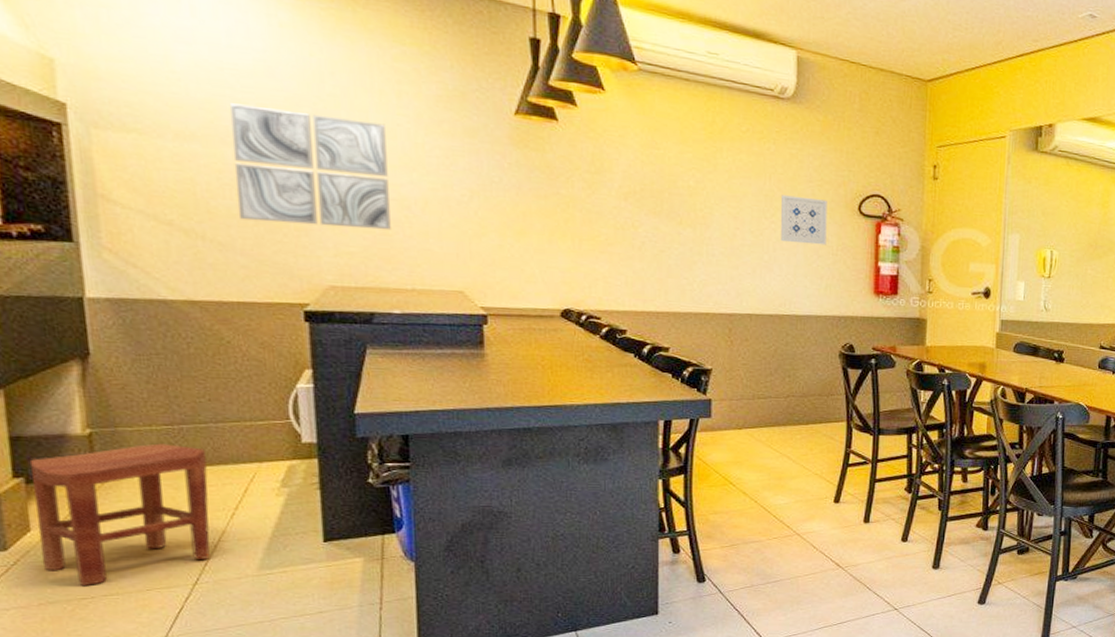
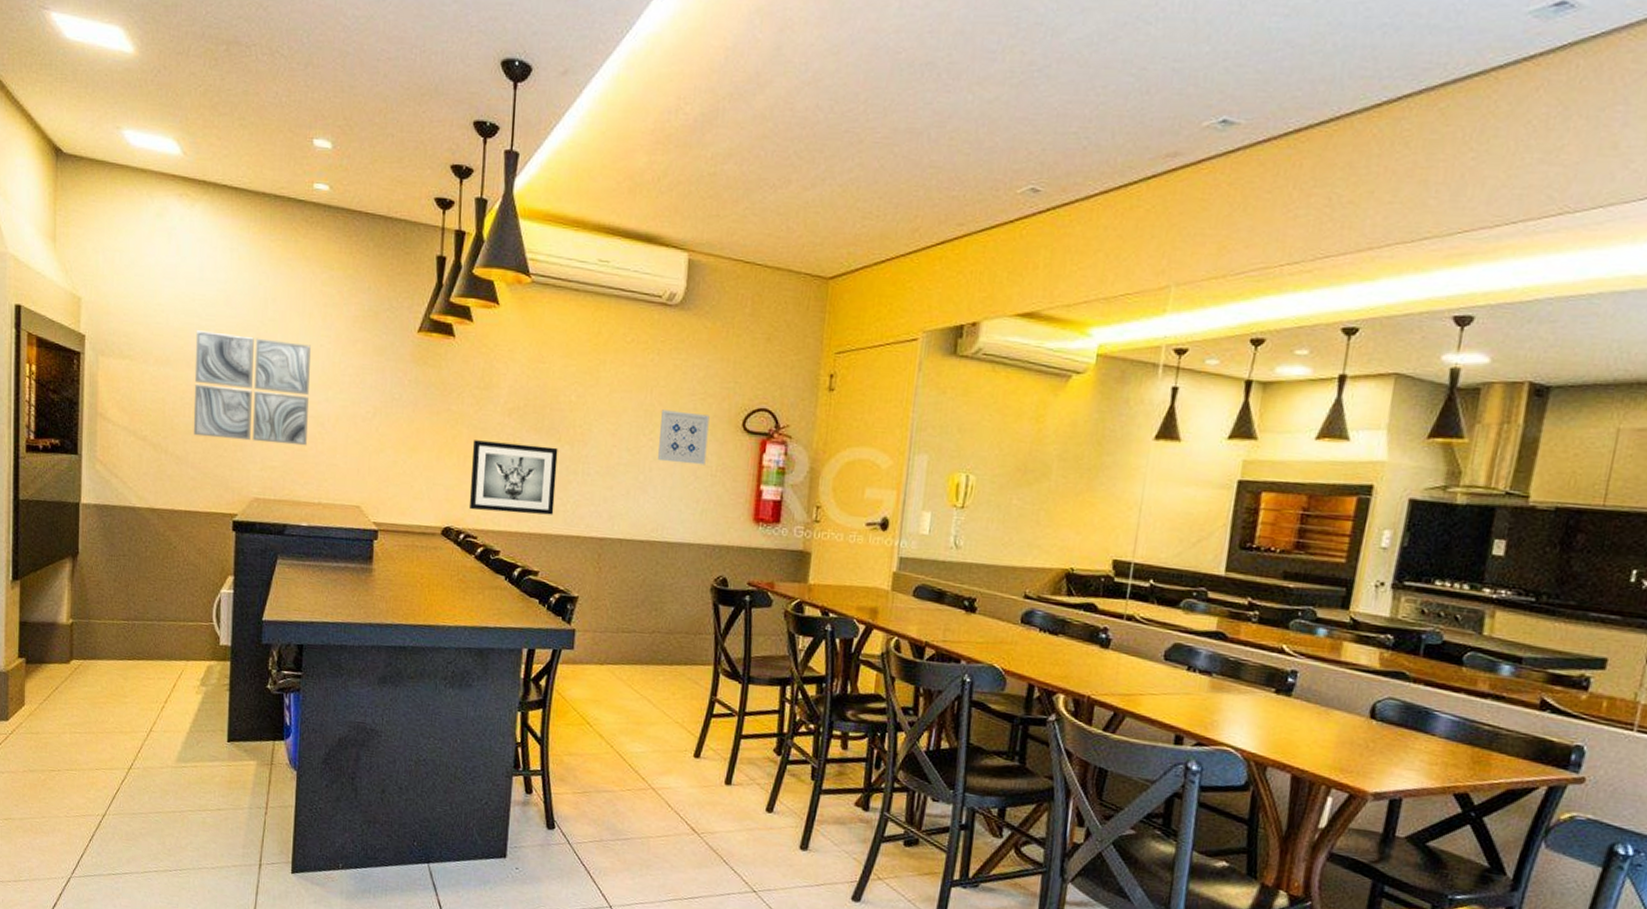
stool: present [31,443,210,587] -> none [30,636,149,760]
wall art: none [589,223,680,294] -> present [470,440,558,515]

